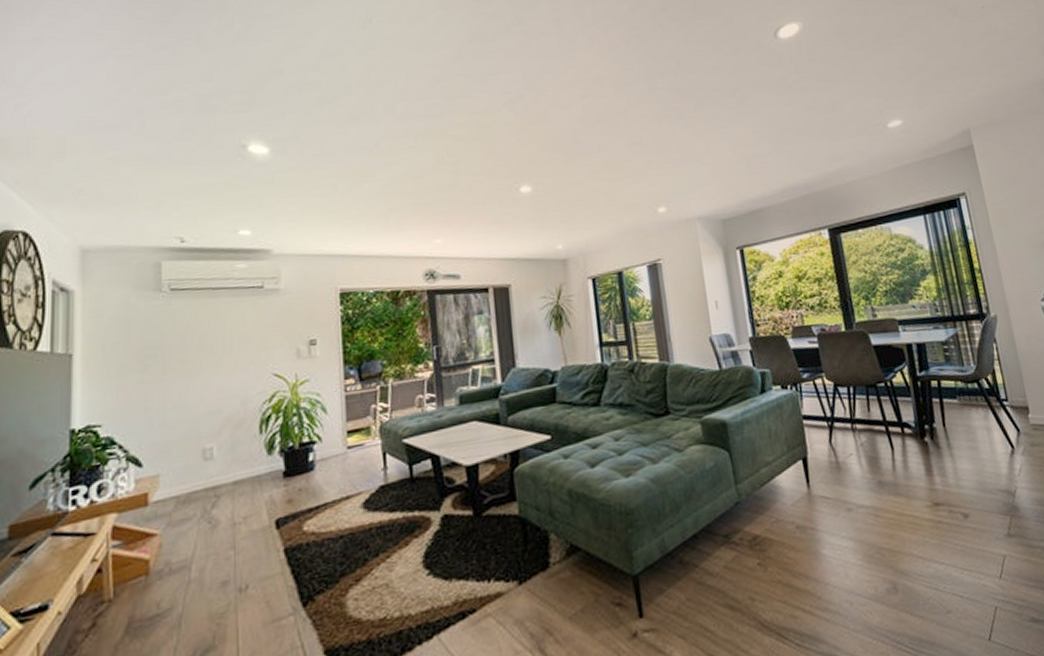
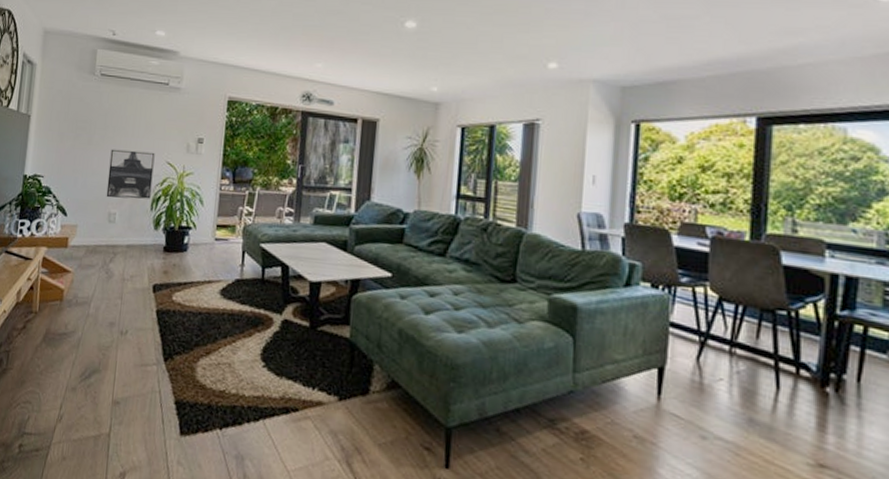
wall art: none [196,366,258,432] -> present [106,149,155,199]

